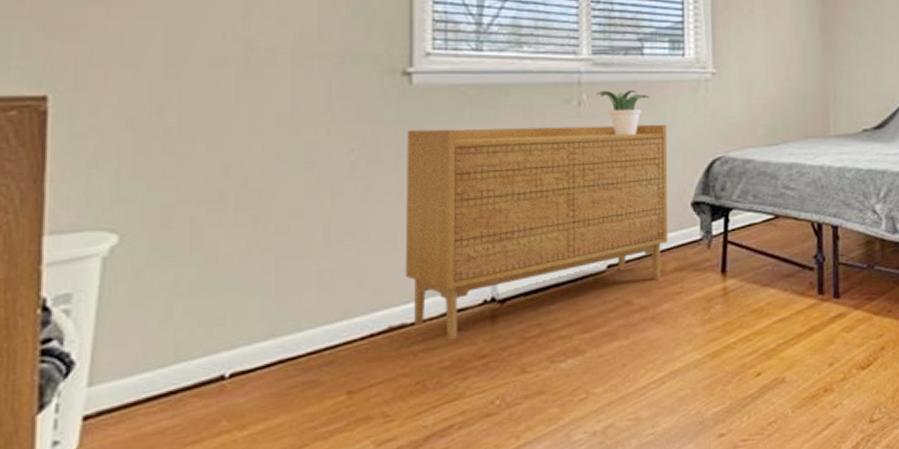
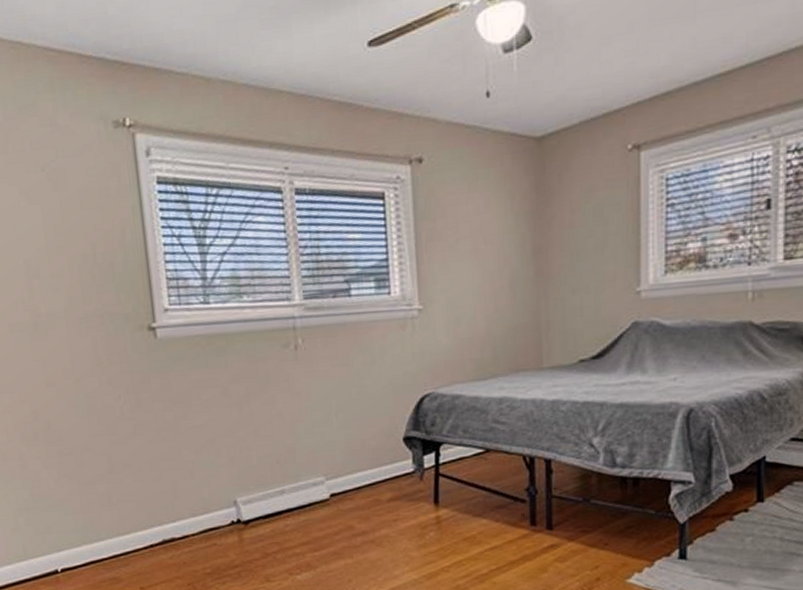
sideboard: present [405,124,668,340] -> none [157,363,383,552]
potted plant: present [596,90,650,136] -> none [310,331,359,377]

